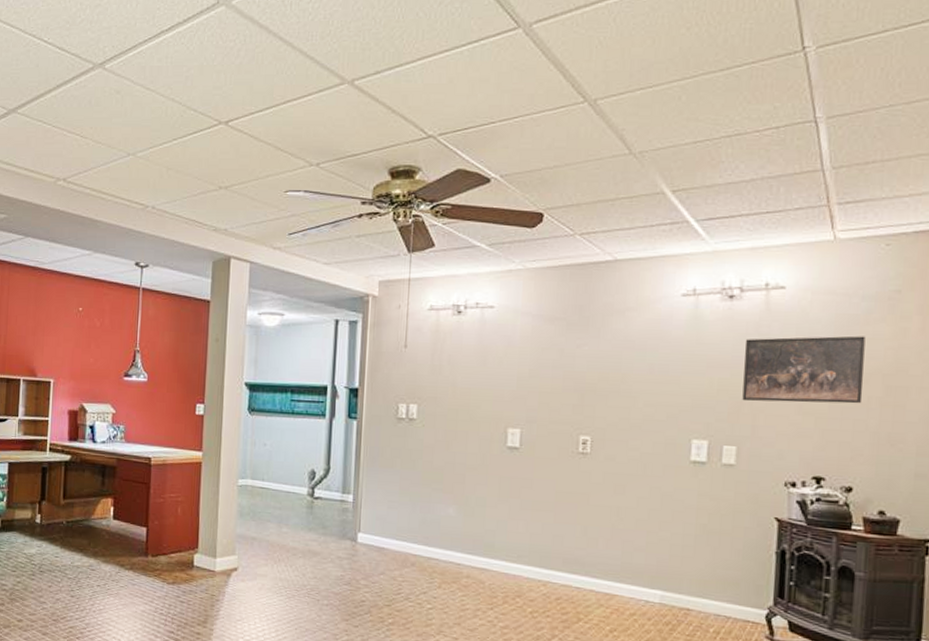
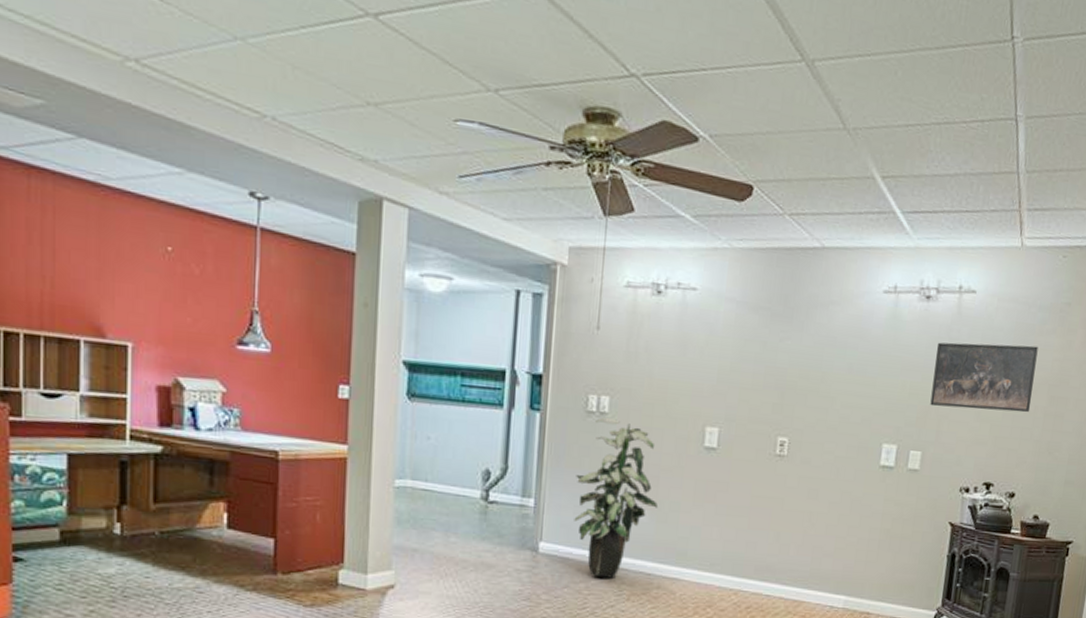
indoor plant: none [388,423,464,567] -> present [574,418,658,578]

